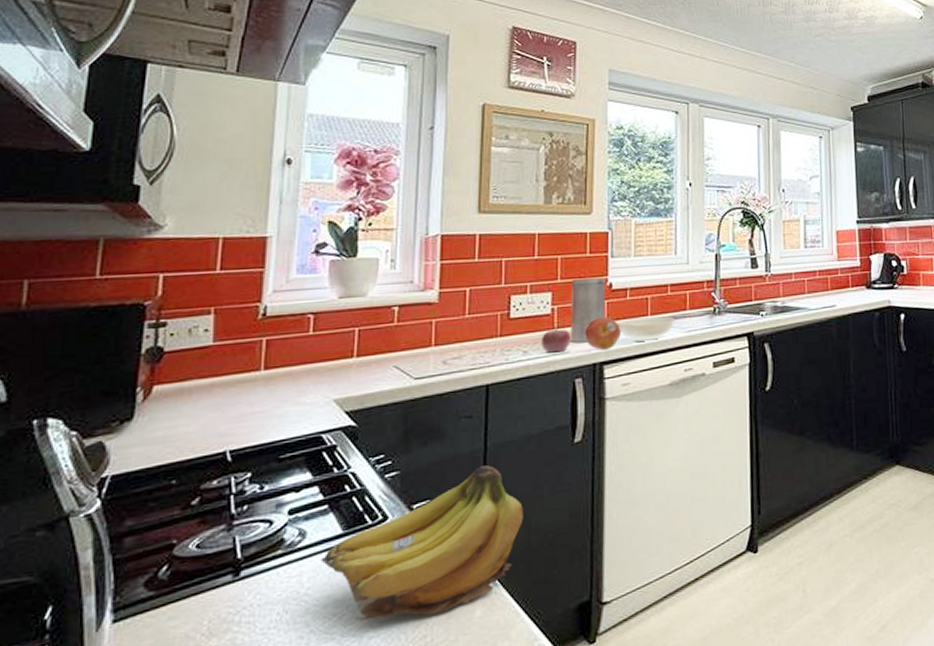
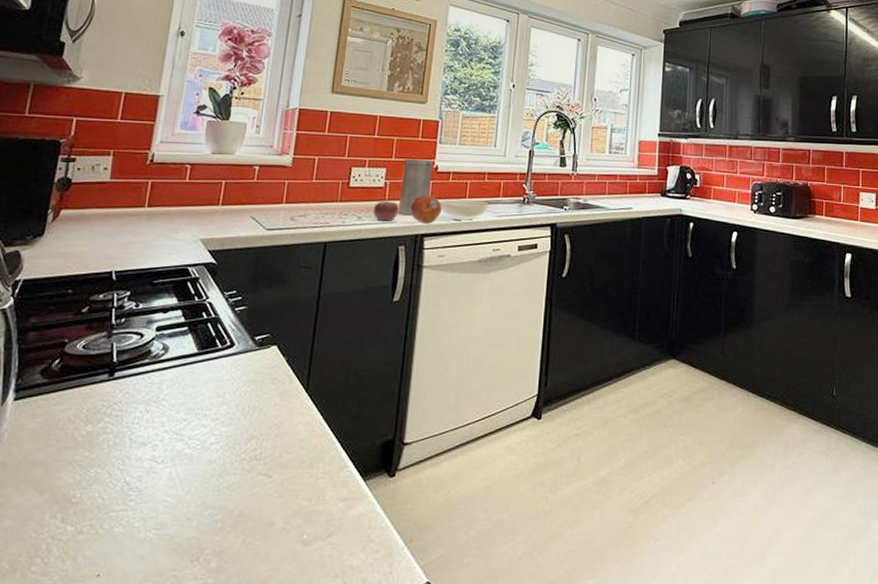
fruit: present [321,465,523,621] -> none [178,311,345,431]

